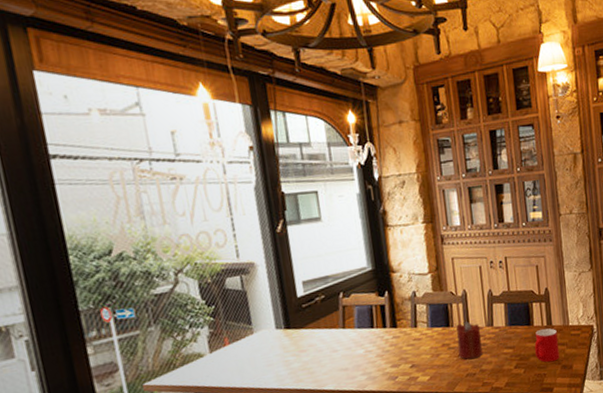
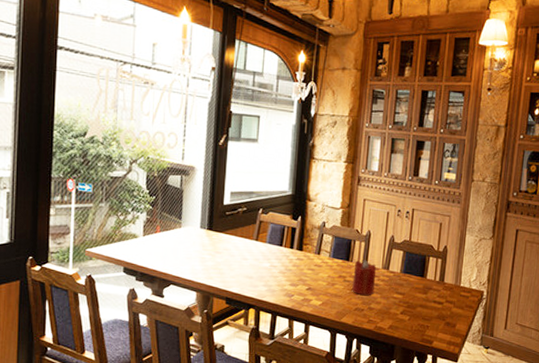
cup: present [535,328,559,363] -> none [423,284,448,317]

